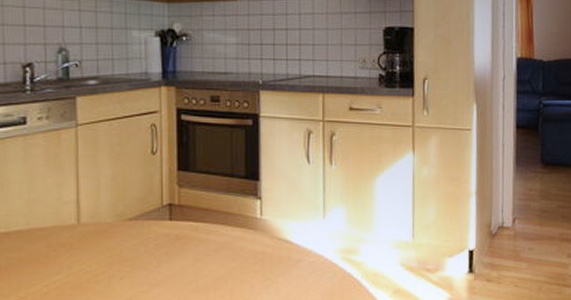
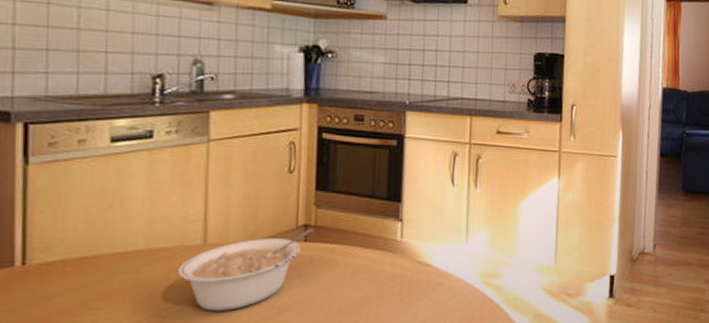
legume: none [56,207,178,287] -> present [178,228,314,311]

